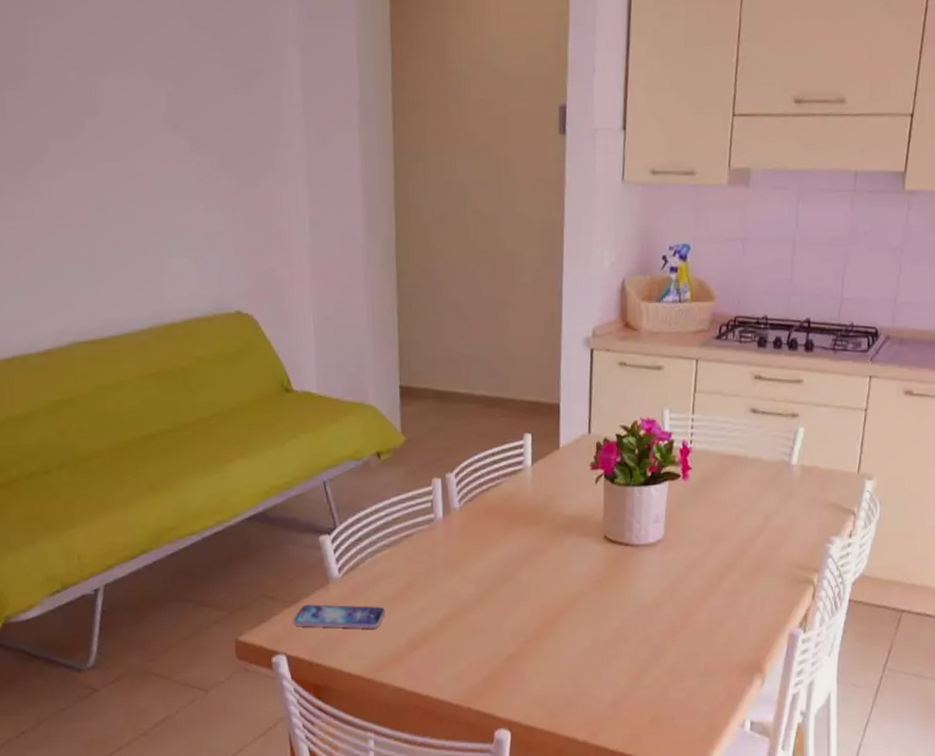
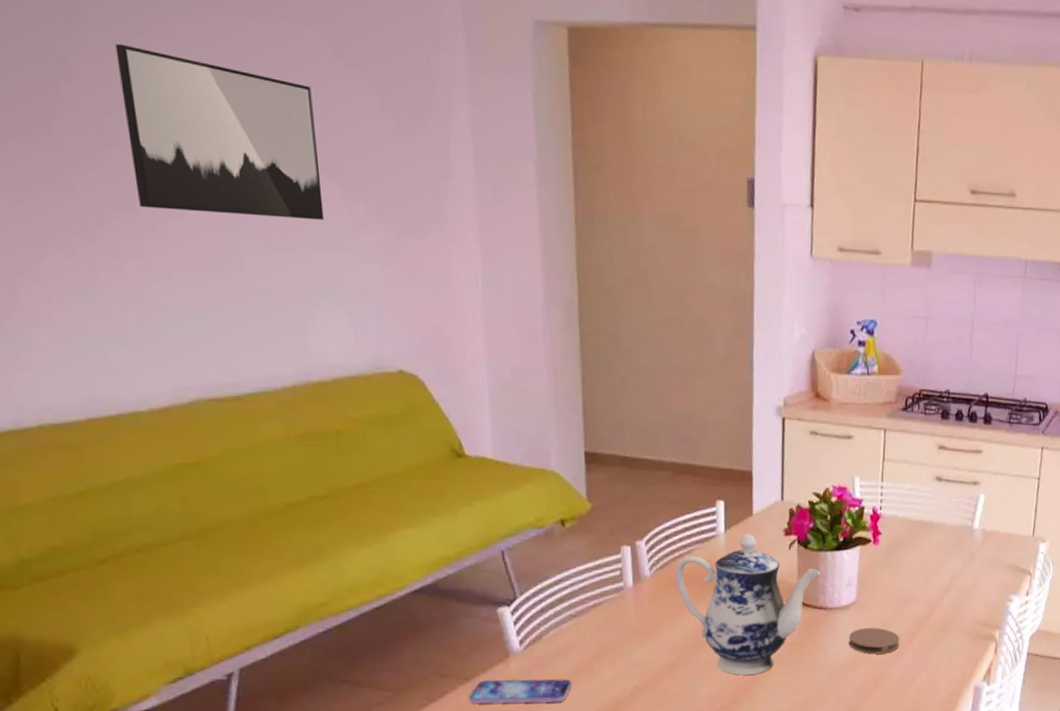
wall art: none [12,27,176,174] -> present [115,43,325,220]
teapot: none [482,467,627,610] -> present [674,534,821,675]
coaster: none [655,567,709,595] -> present [848,627,900,654]

